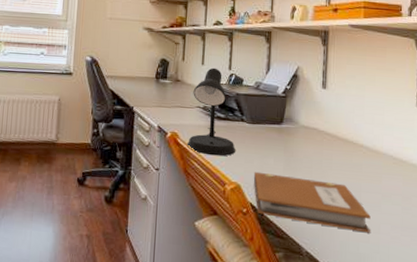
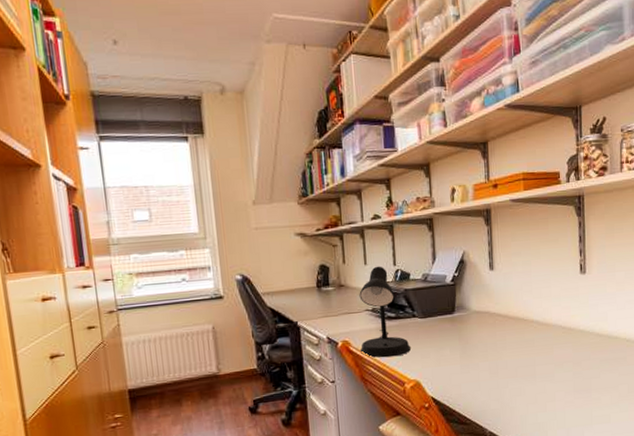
notebook: present [253,171,371,233] -> none [431,361,547,406]

